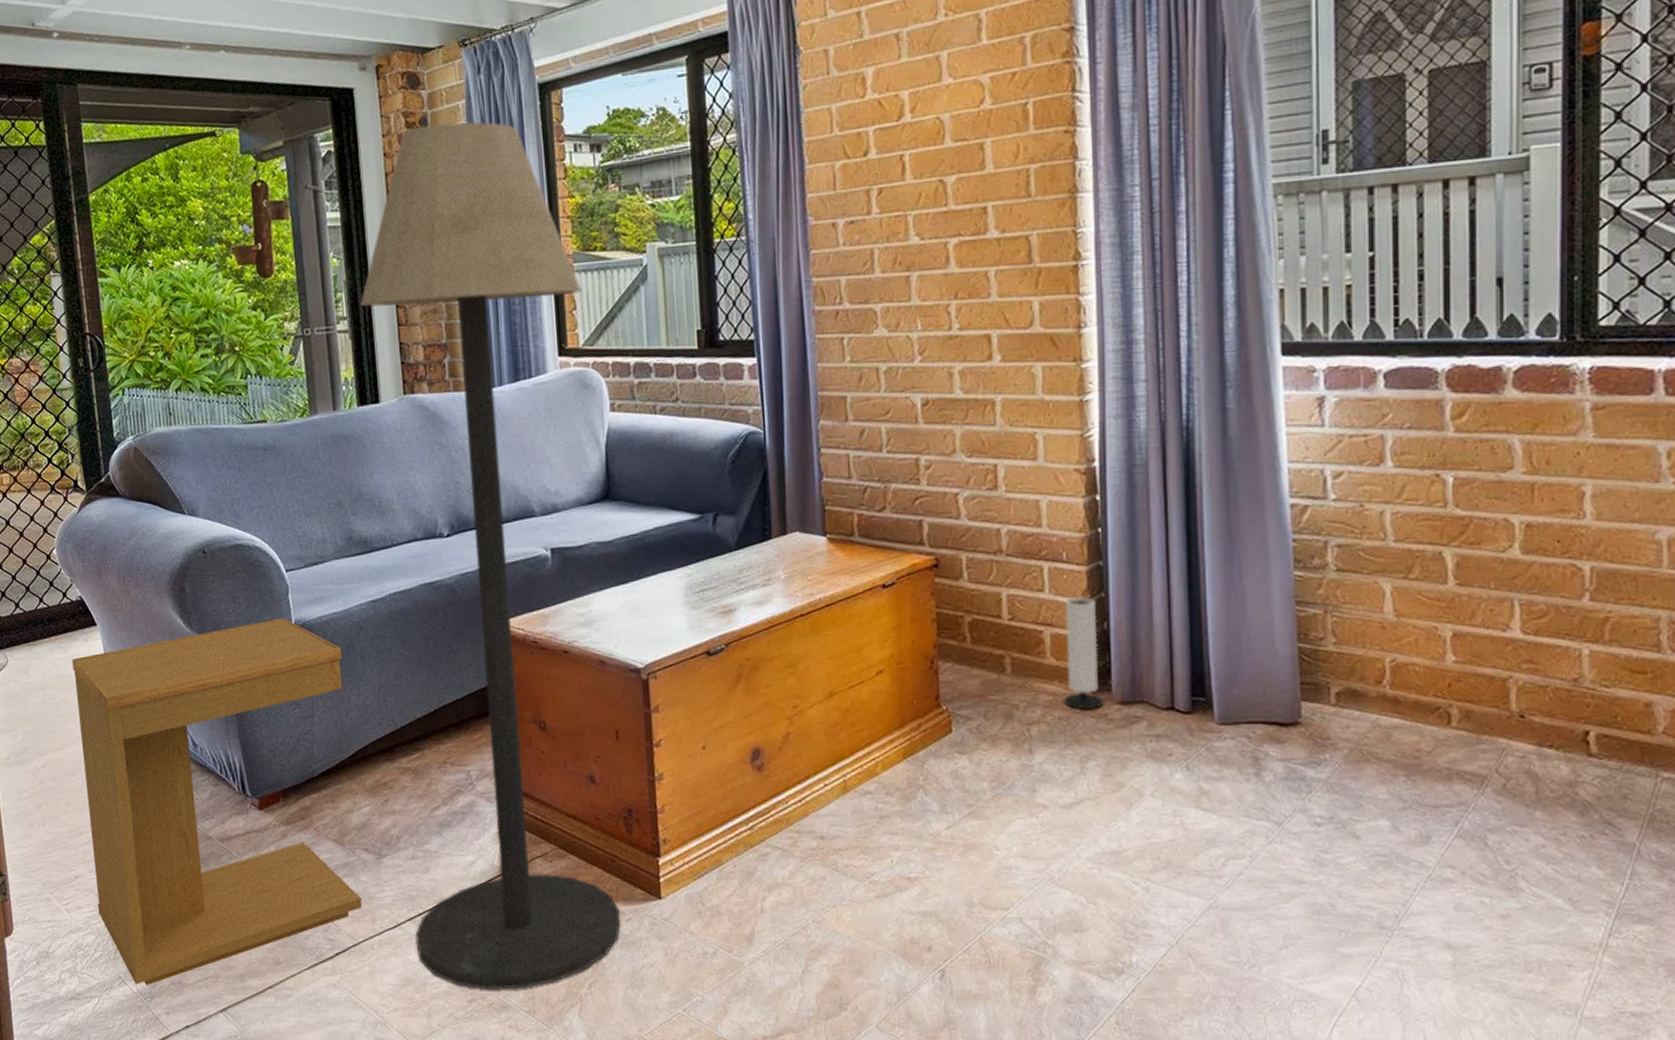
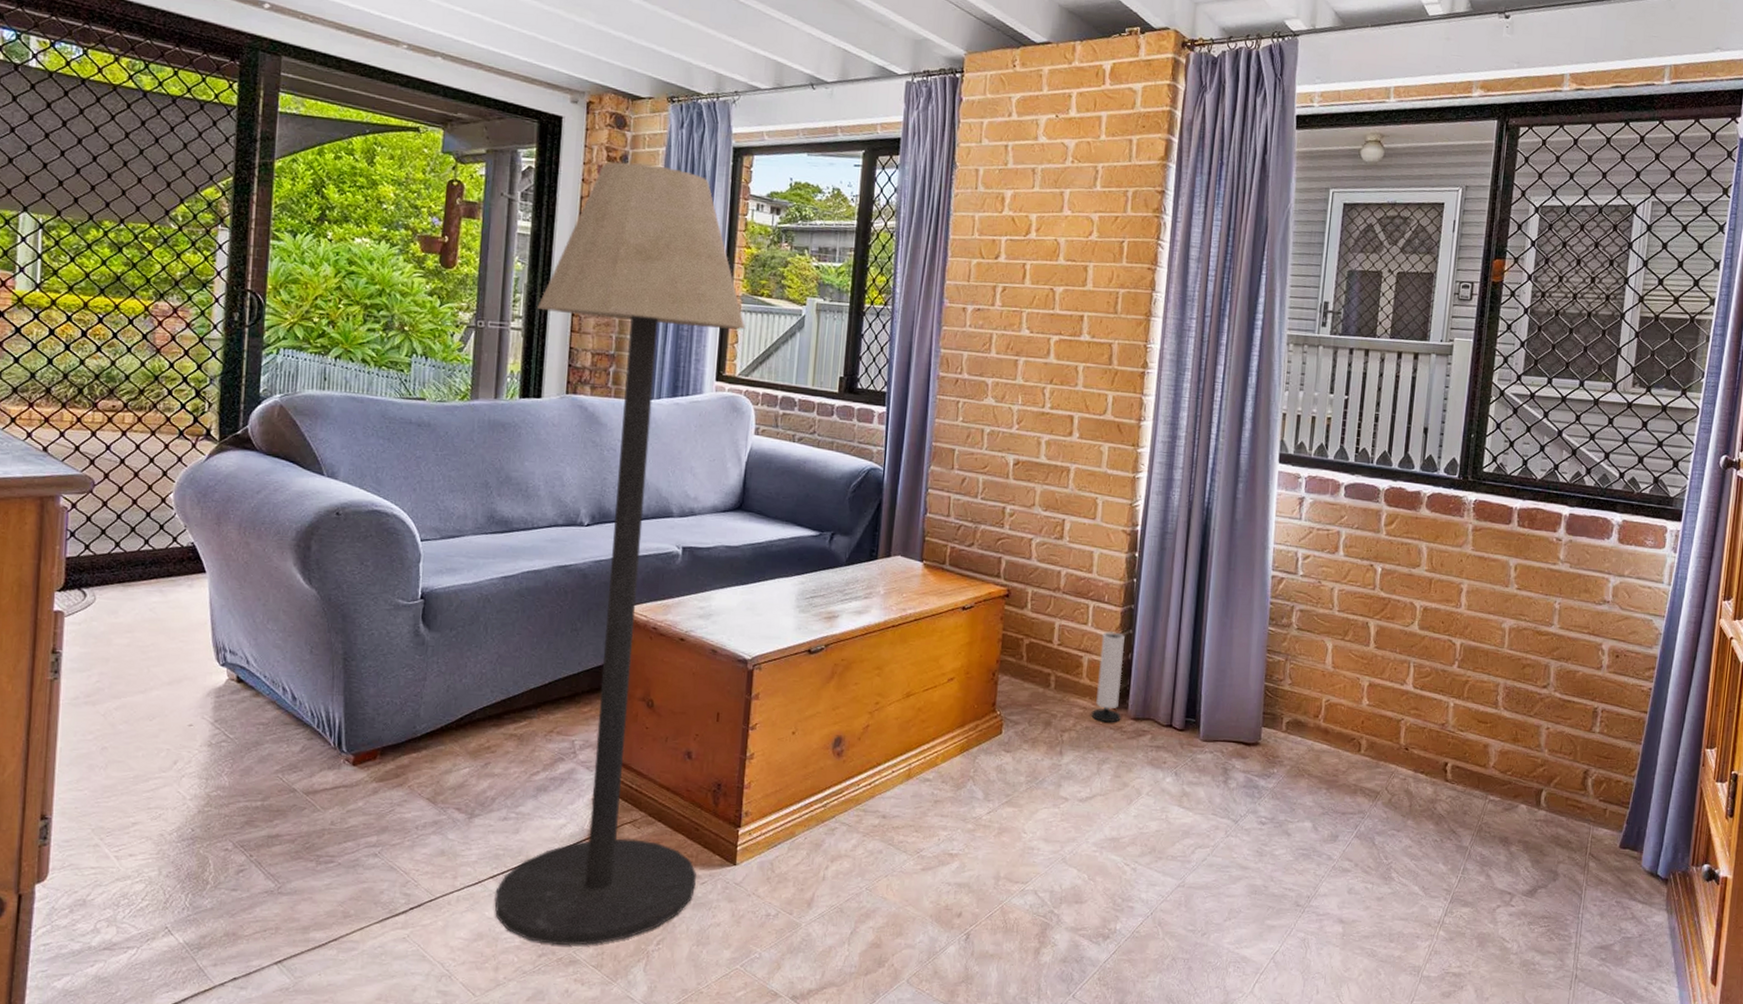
side table: present [72,618,362,986] -> none [154,584,465,937]

